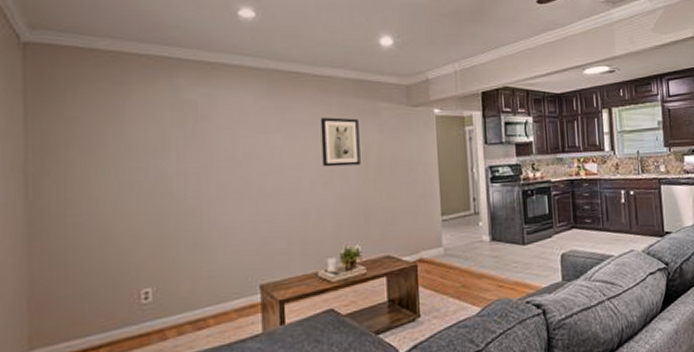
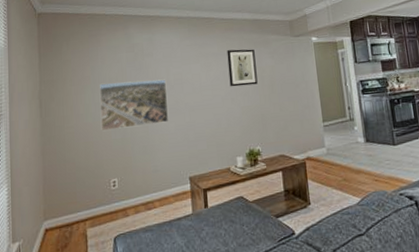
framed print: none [125,152,233,221] -> present [99,79,168,131]

